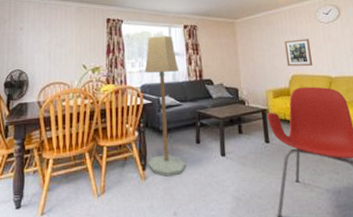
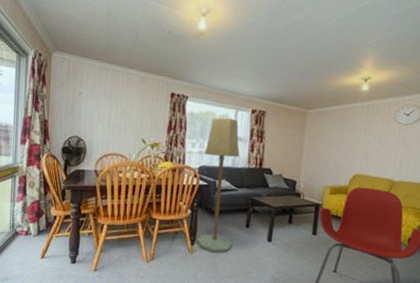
wall art: present [284,39,313,66] -> none [352,138,381,167]

